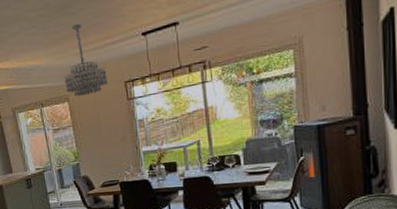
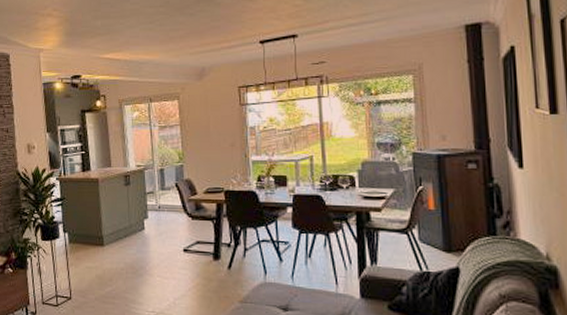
chandelier: present [64,23,108,97] -> none [177,24,221,96]

